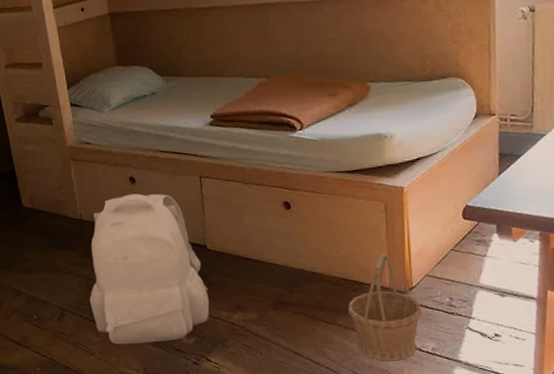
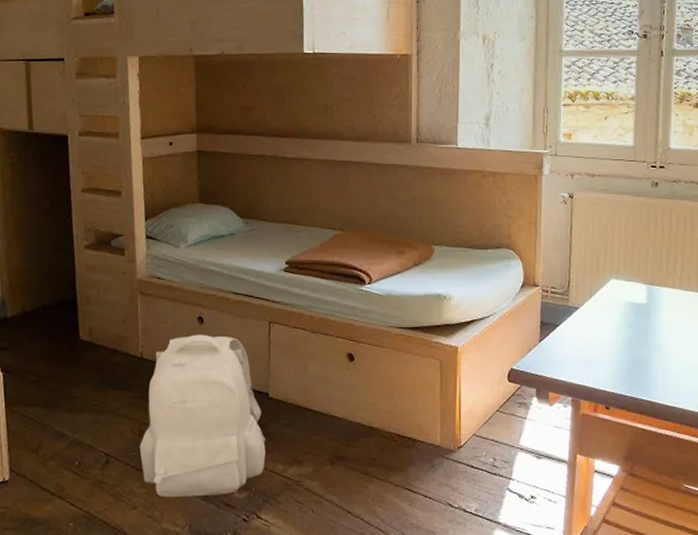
basket: present [348,253,422,361] -> none [401,411,467,522]

